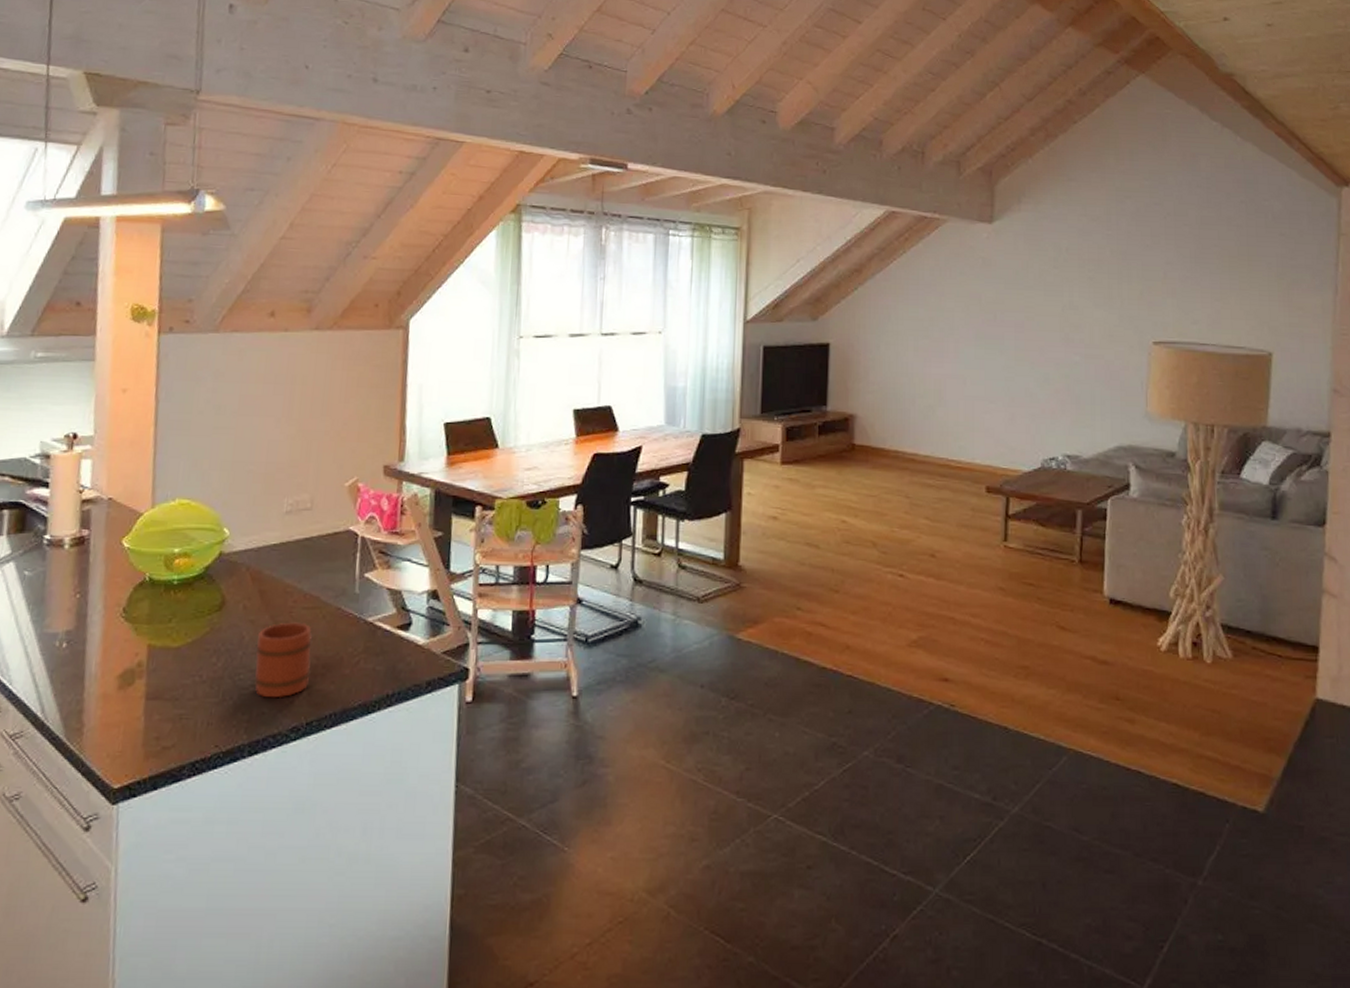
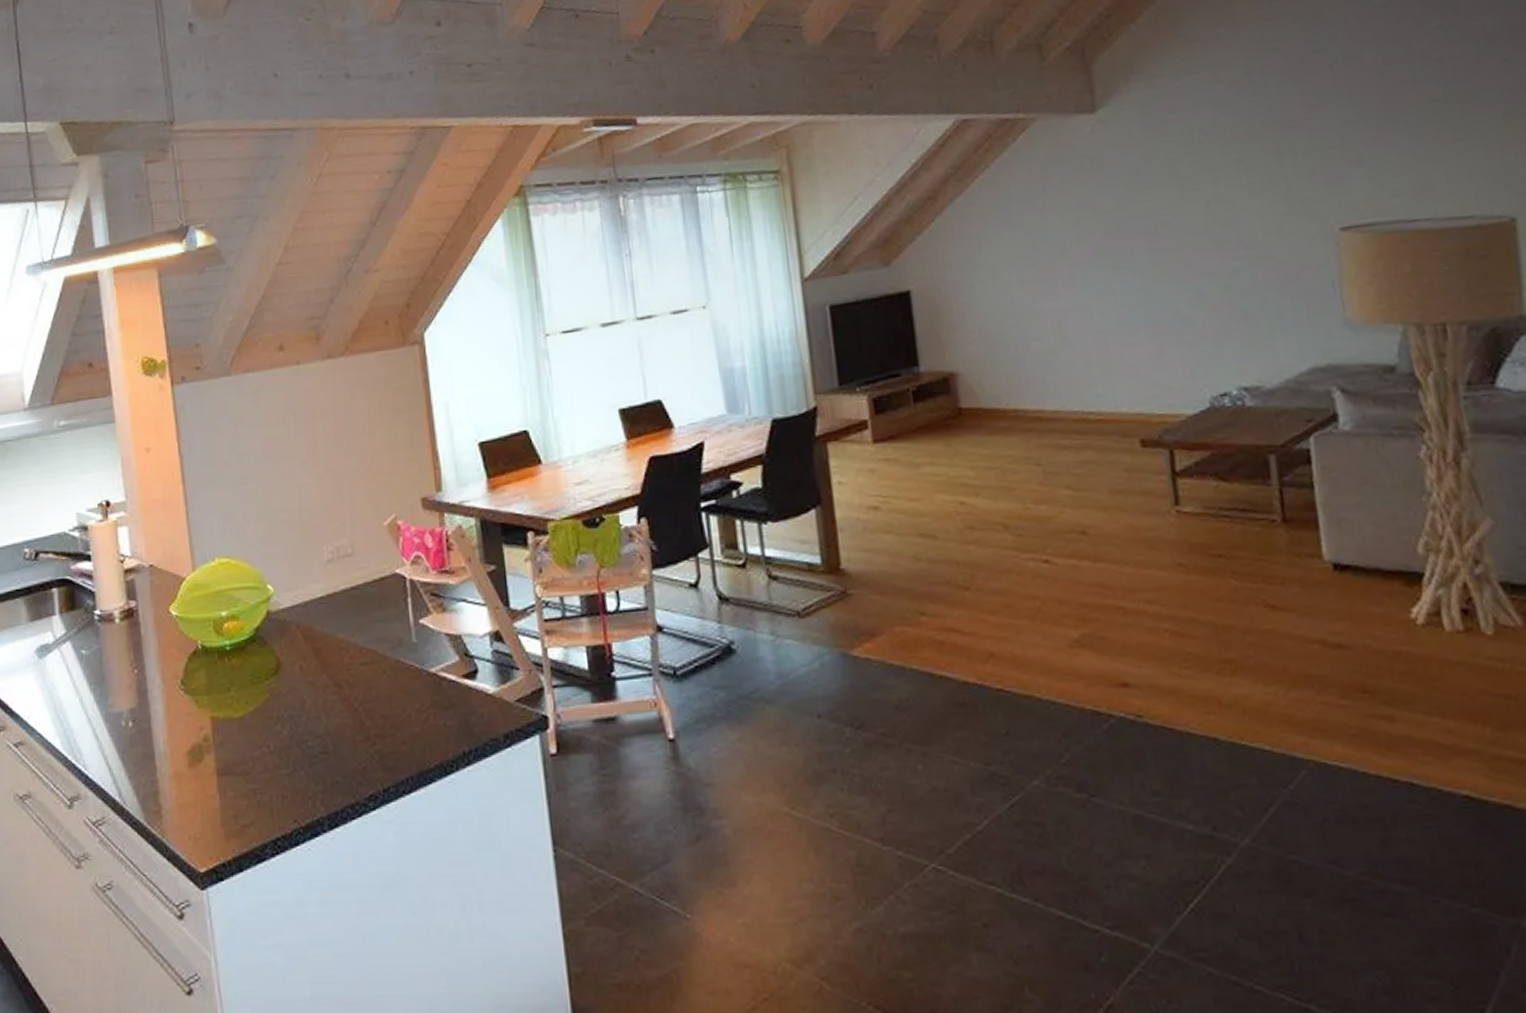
mug: present [254,622,312,698] -> none [318,679,380,765]

